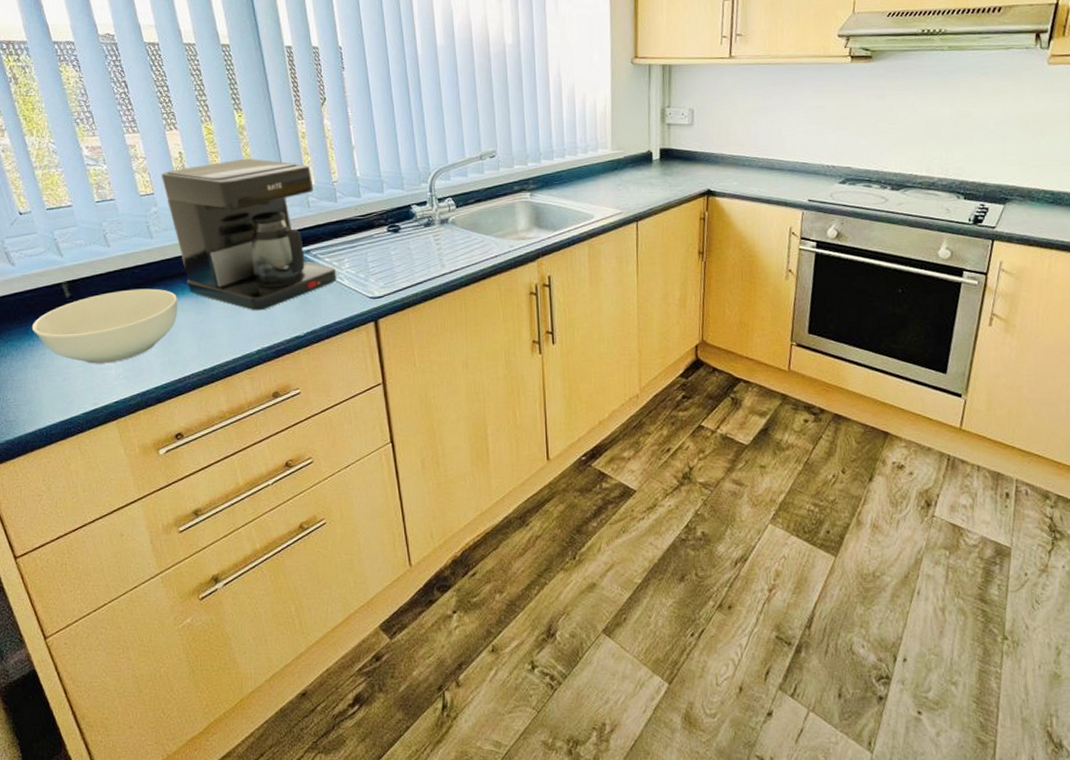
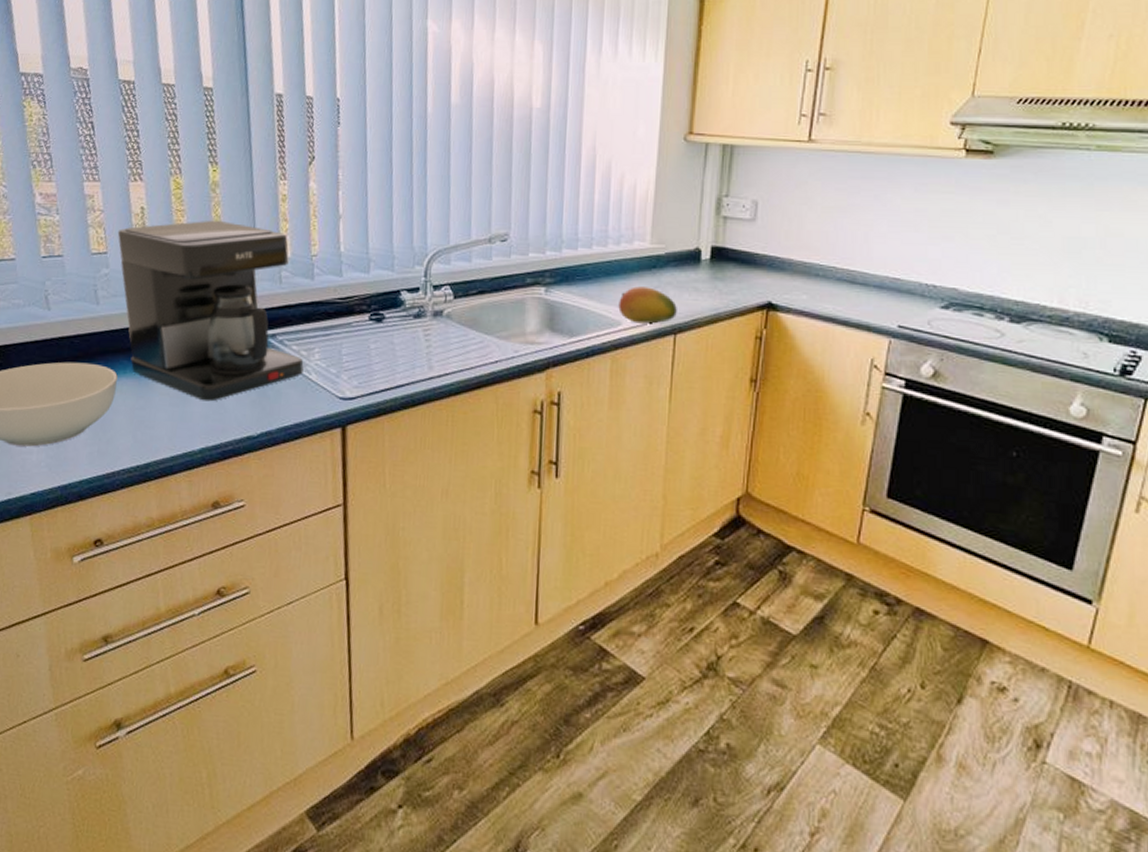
fruit: none [590,185,637,216] -> present [618,286,677,324]

